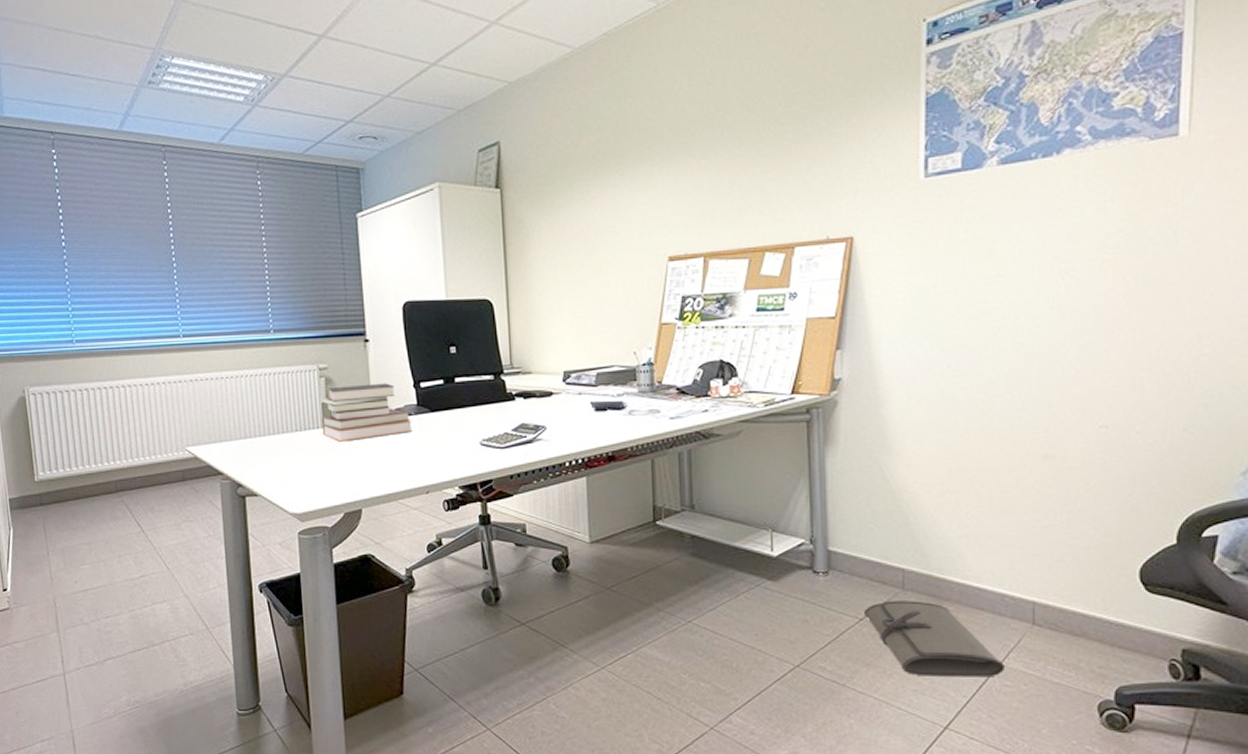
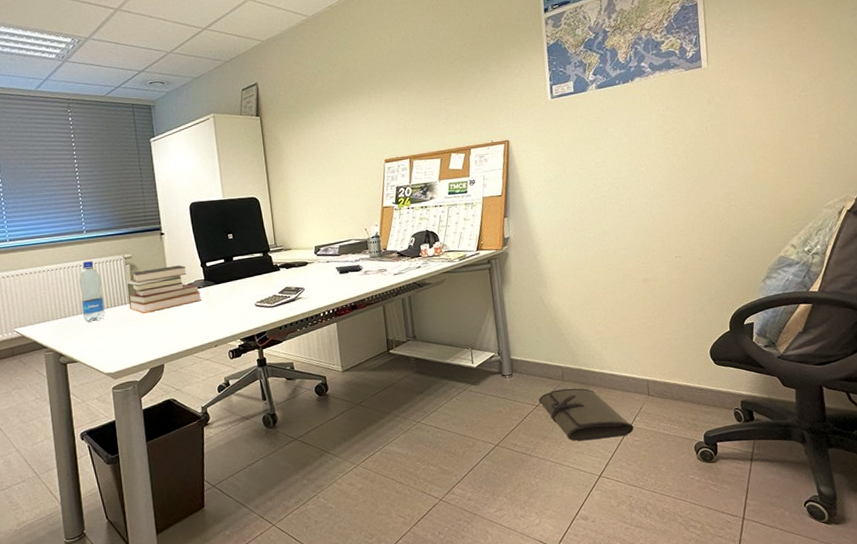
bottle: none [263,369,293,448] -> present [79,261,105,323]

